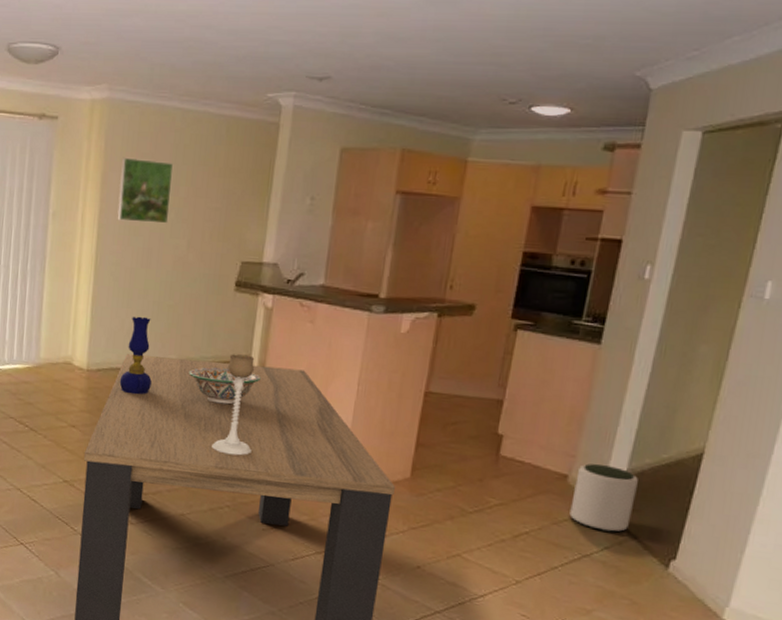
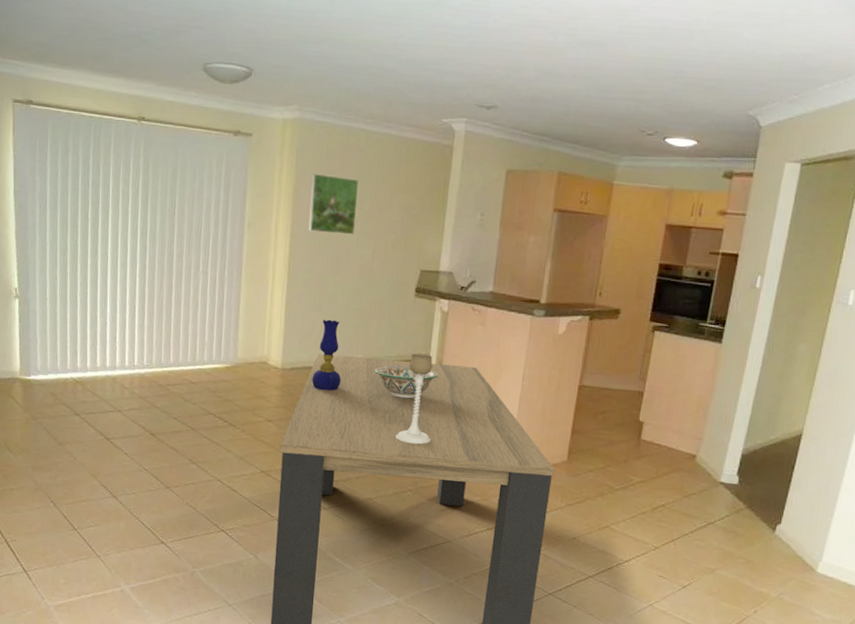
plant pot: present [569,464,638,532] -> none [697,445,752,503]

